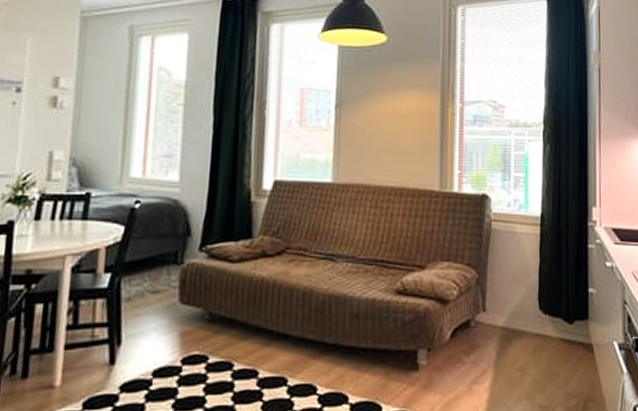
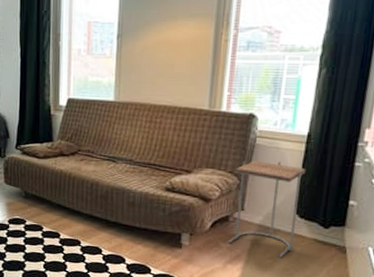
side table: none [470,247,544,368] -> present [227,160,306,258]

